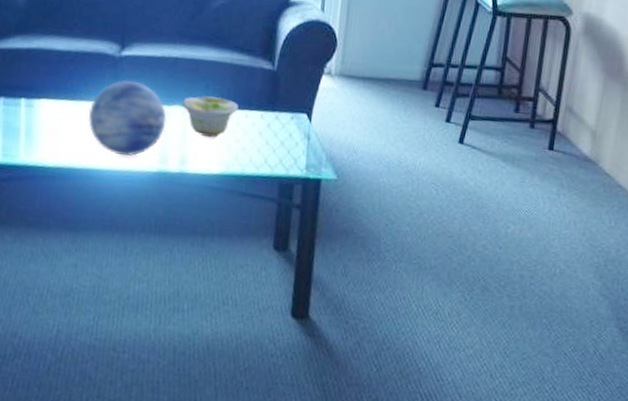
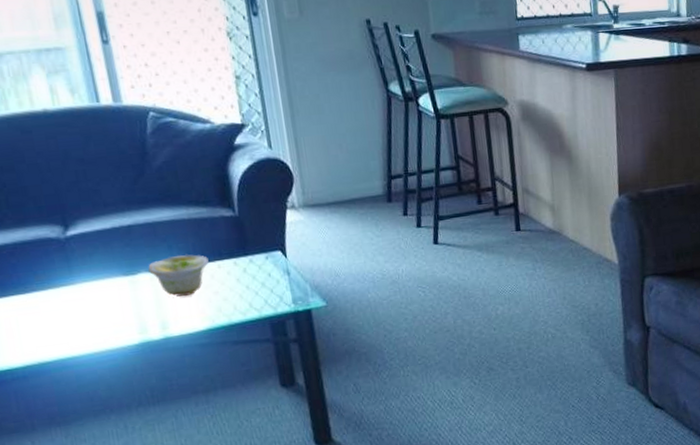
decorative orb: present [89,80,166,157] -> none [46,259,136,337]

